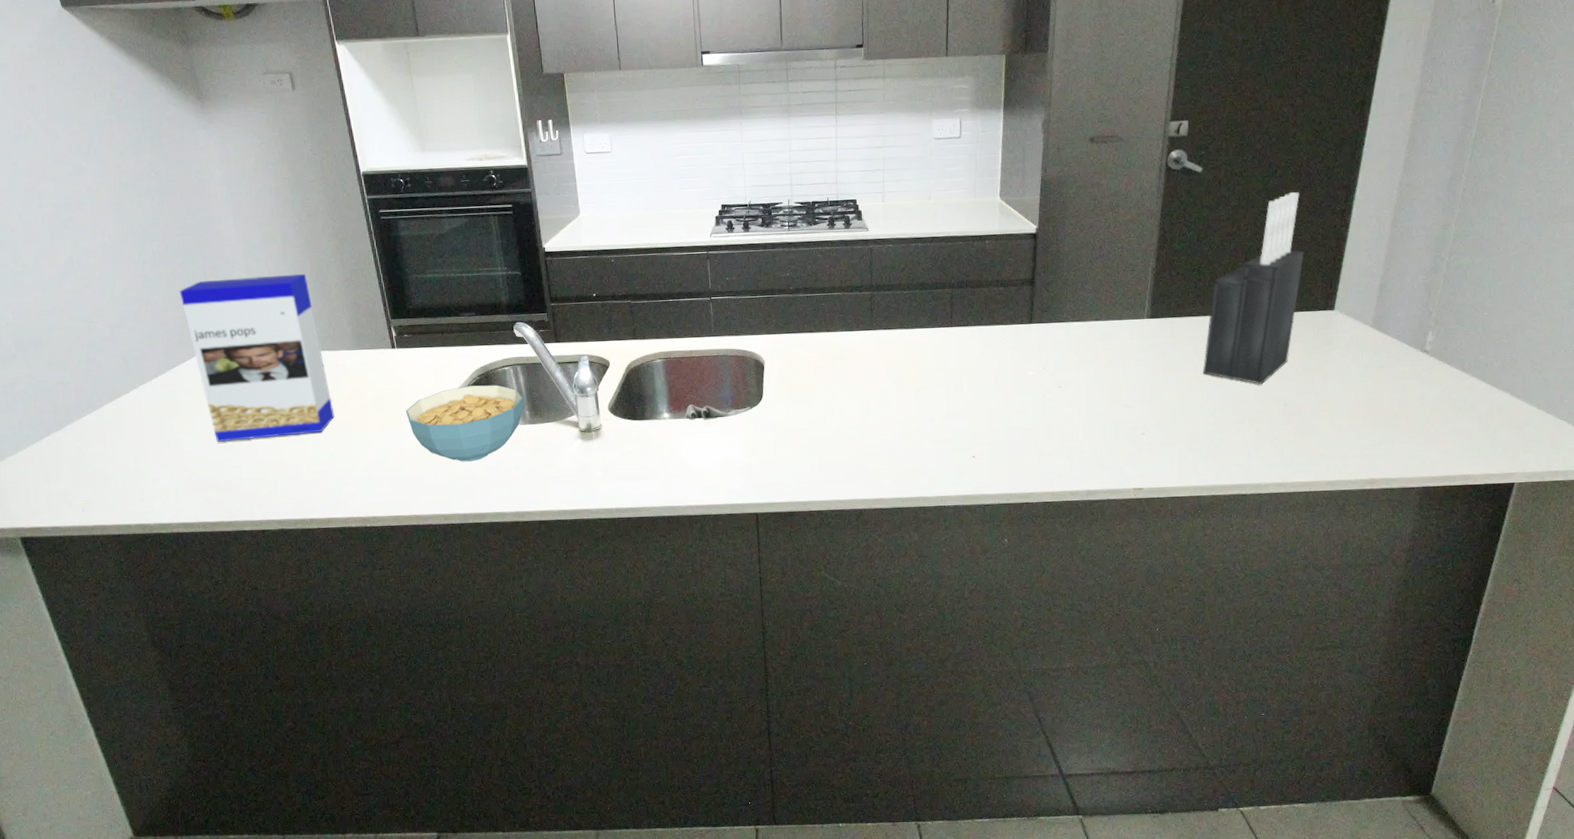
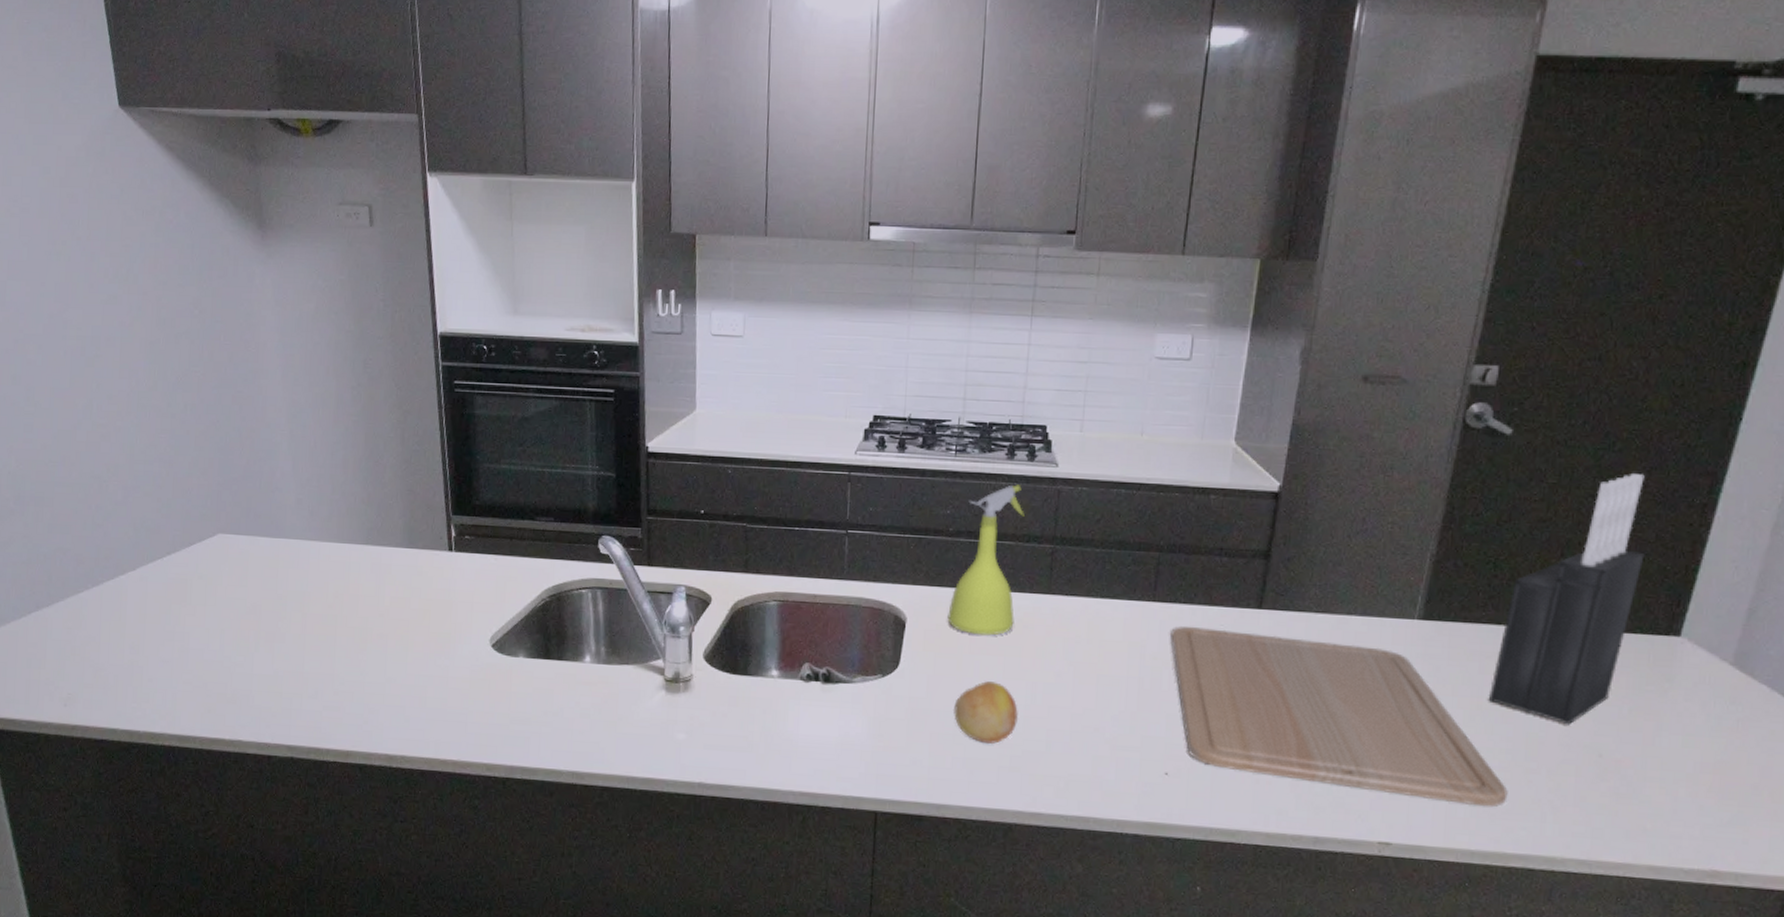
cereal box: present [179,273,335,443] -> none [209,444,371,645]
cereal bowl: present [406,384,524,462] -> none [456,607,600,702]
spray bottle: none [796,248,847,368] -> present [947,484,1025,636]
fruit: none [808,402,858,451] -> present [954,681,1018,745]
chopping board: none [966,342,1223,453] -> present [1170,626,1508,807]

